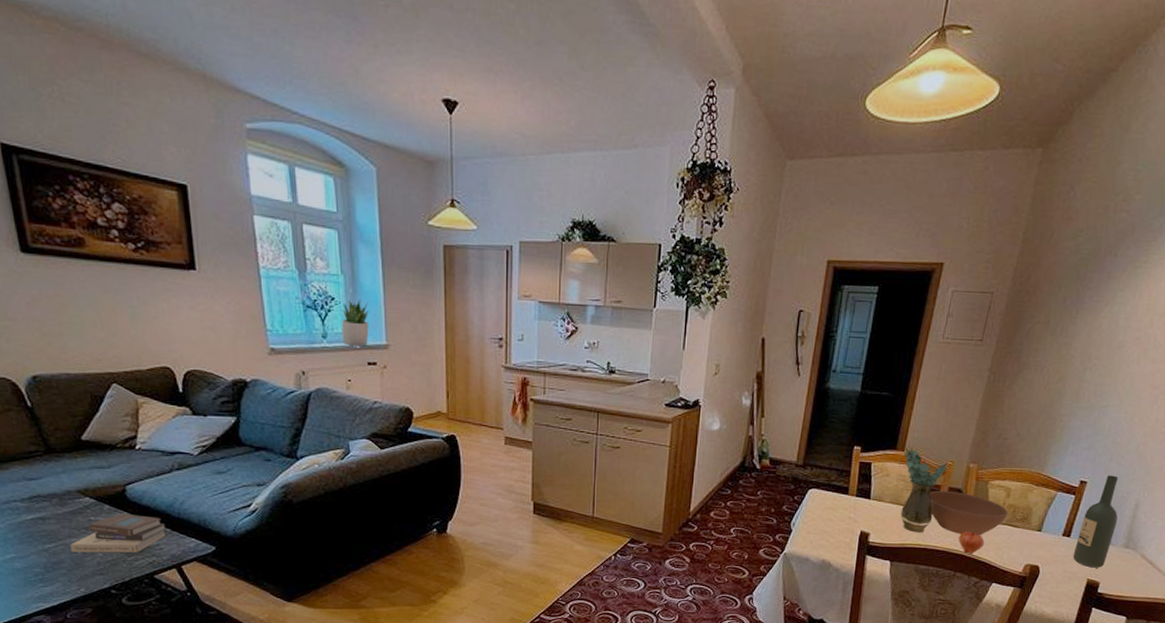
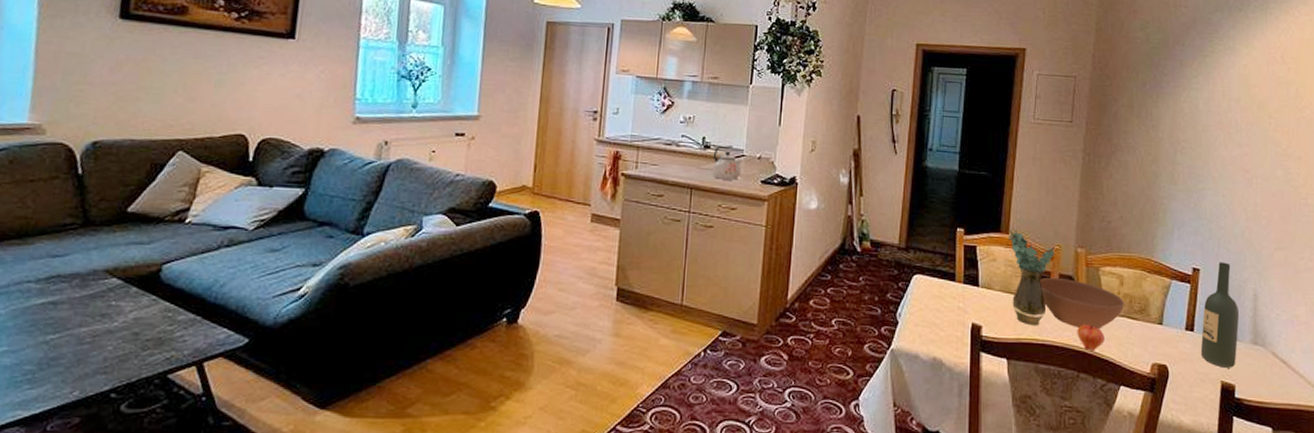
books: present [70,513,167,553] -> none [76,297,198,347]
planter: present [341,299,369,347] -> none [432,70,466,117]
kettle: none [617,370,646,404] -> present [712,145,742,180]

